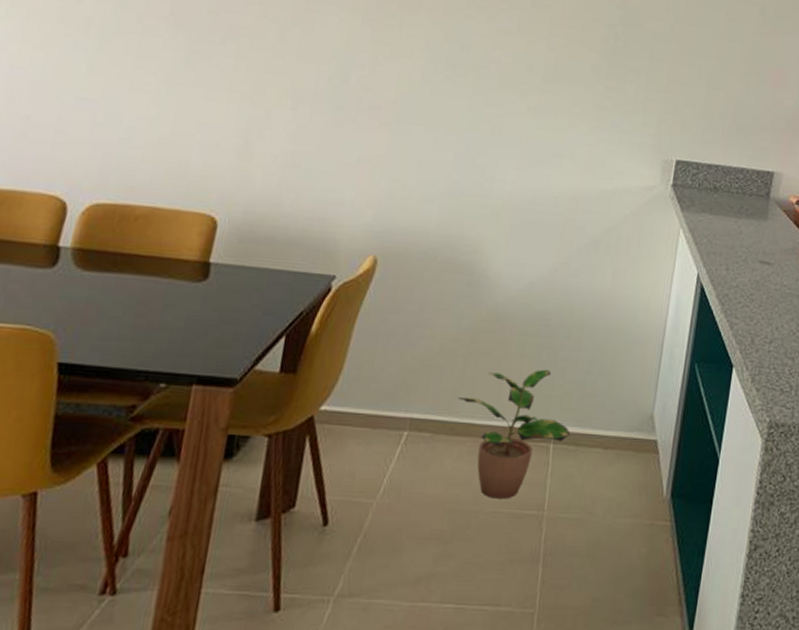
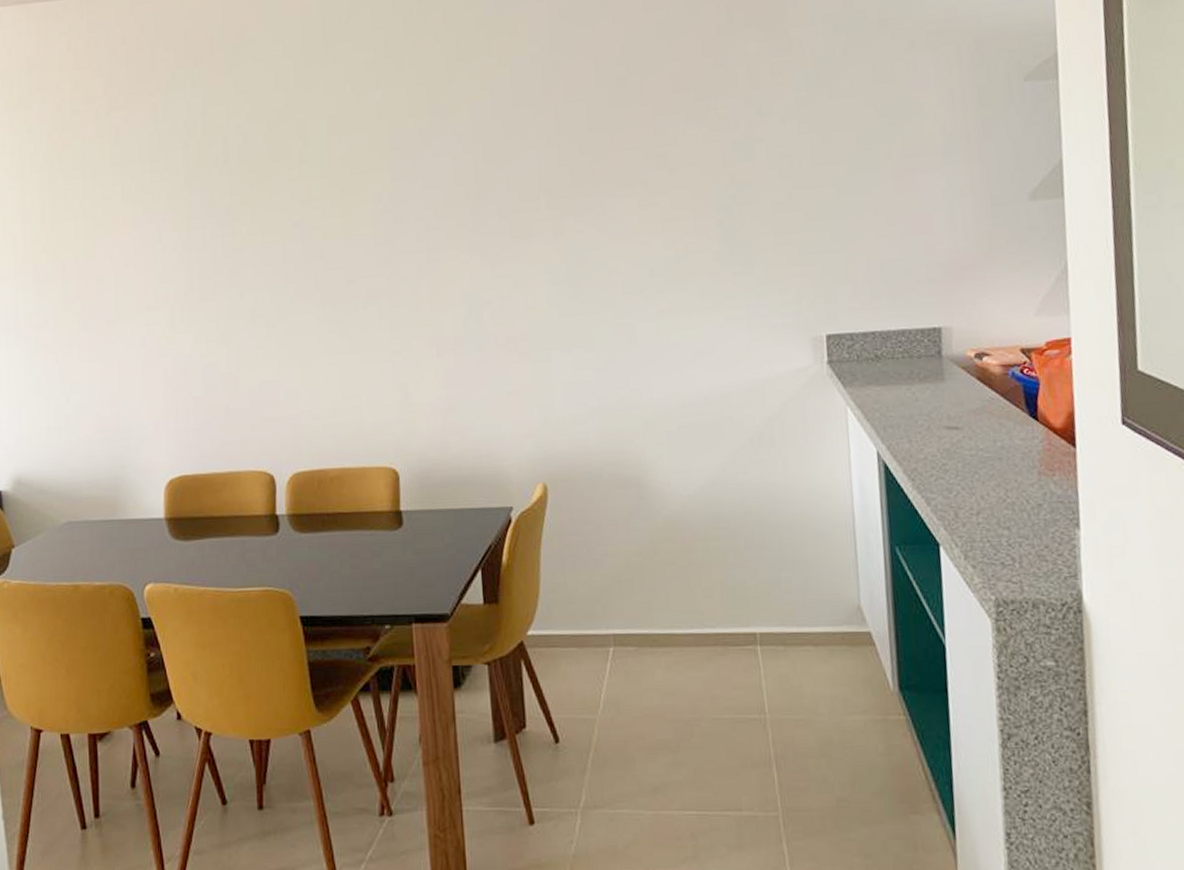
potted plant: present [458,369,570,499] -> none [654,571,776,706]

